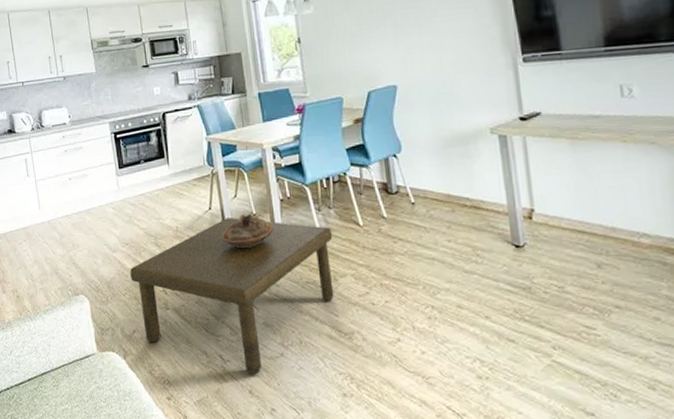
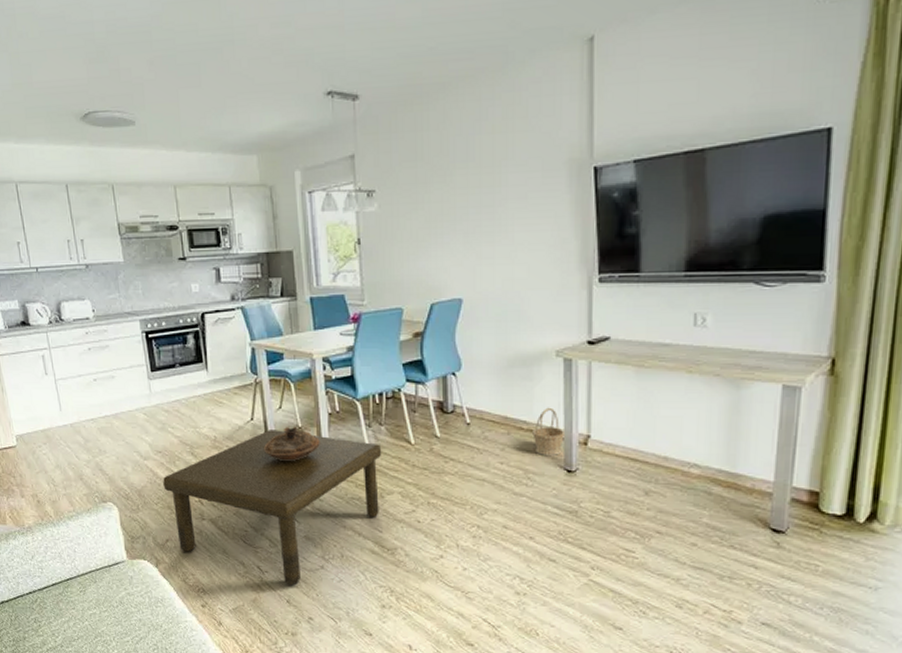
basket: none [476,183,508,231] -> present [532,407,564,455]

